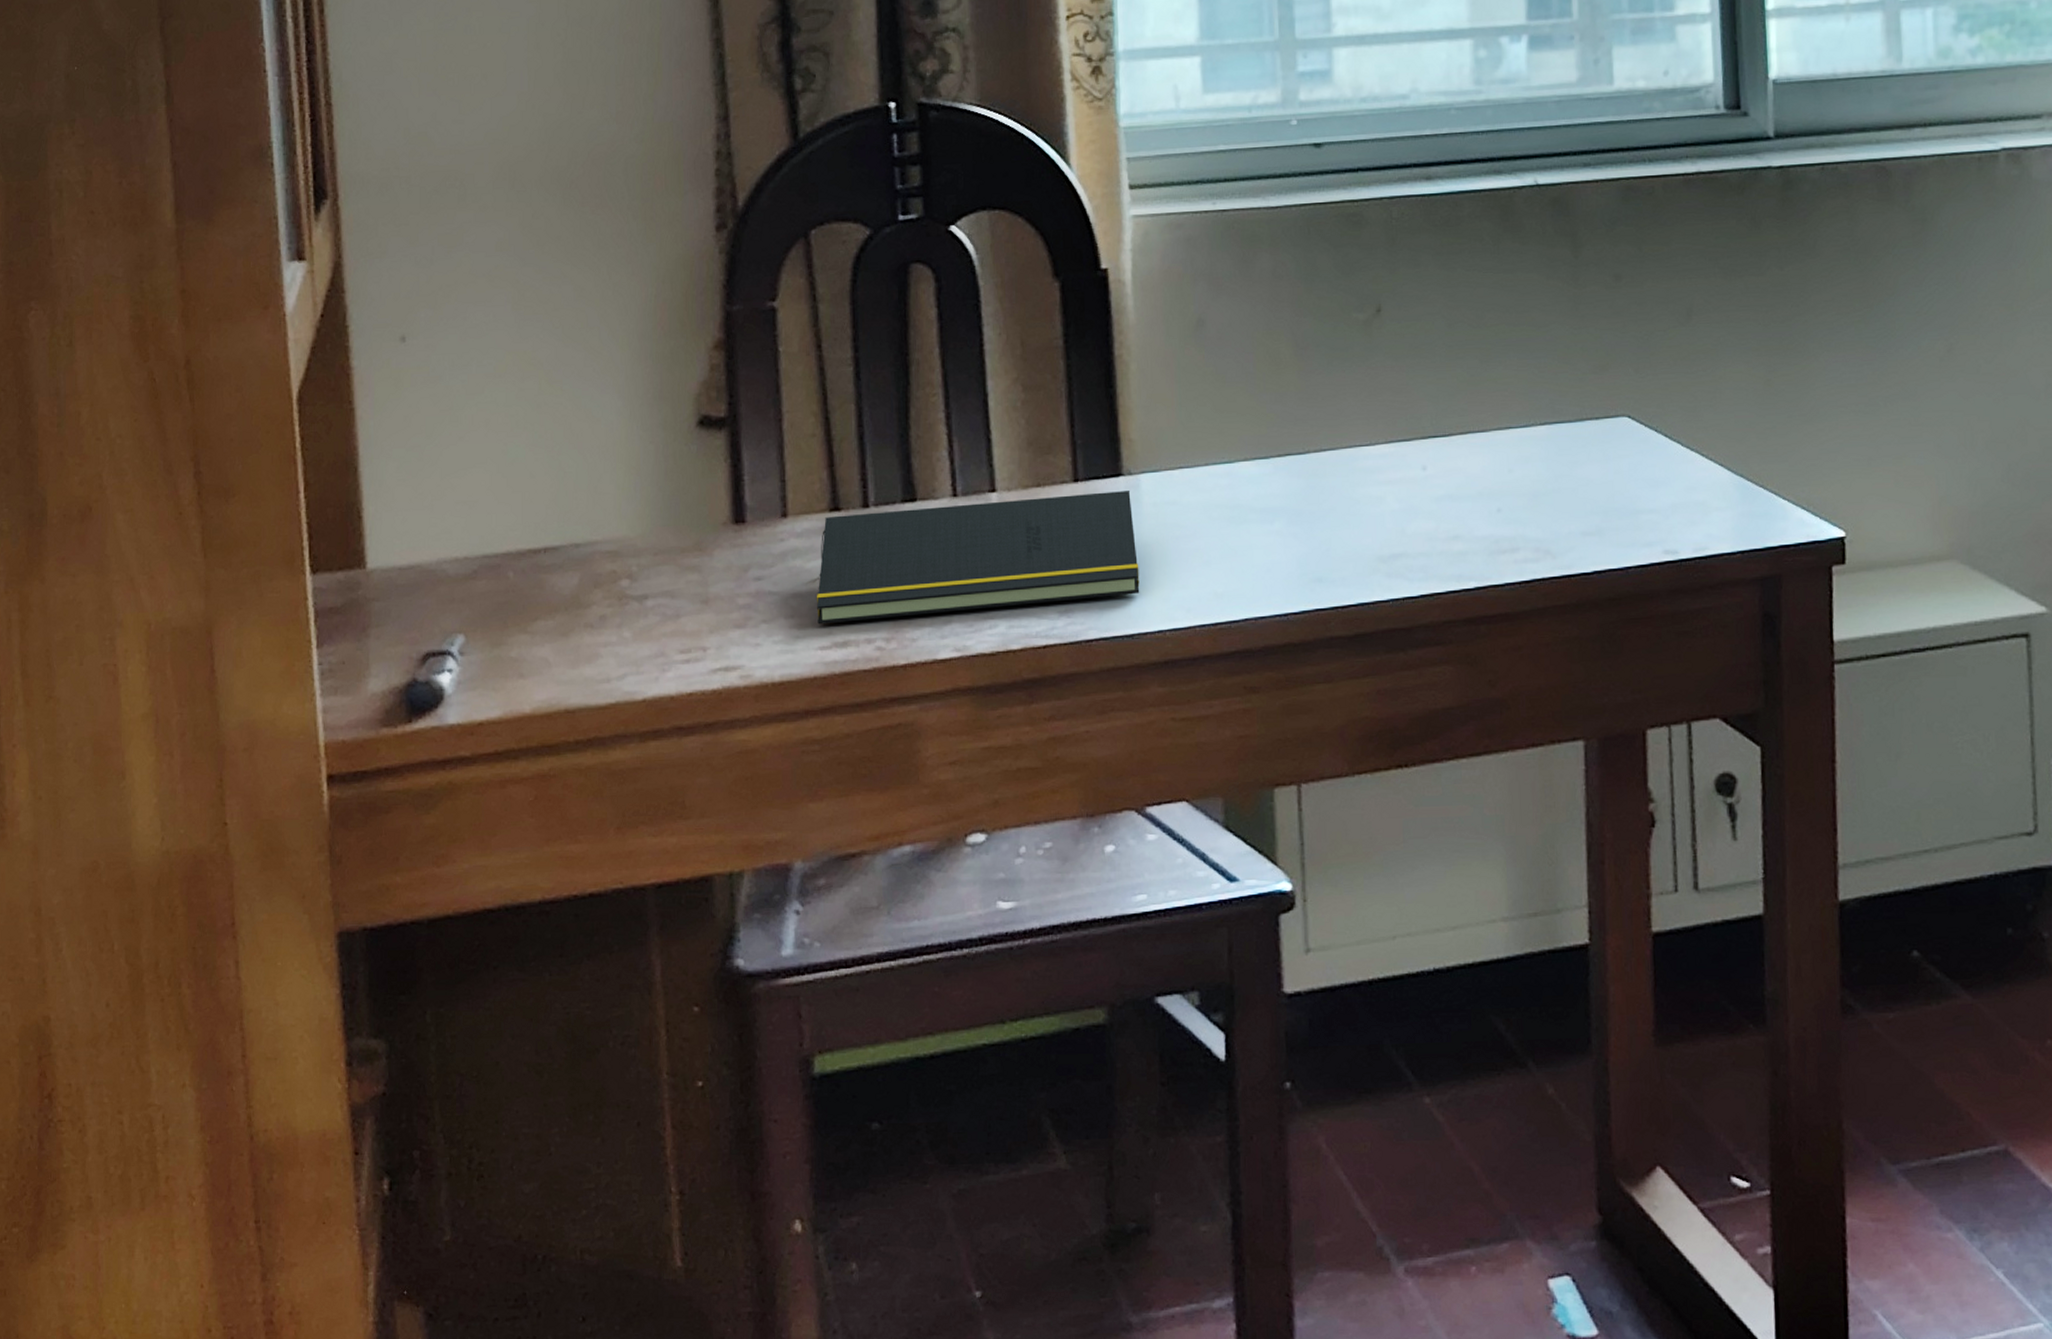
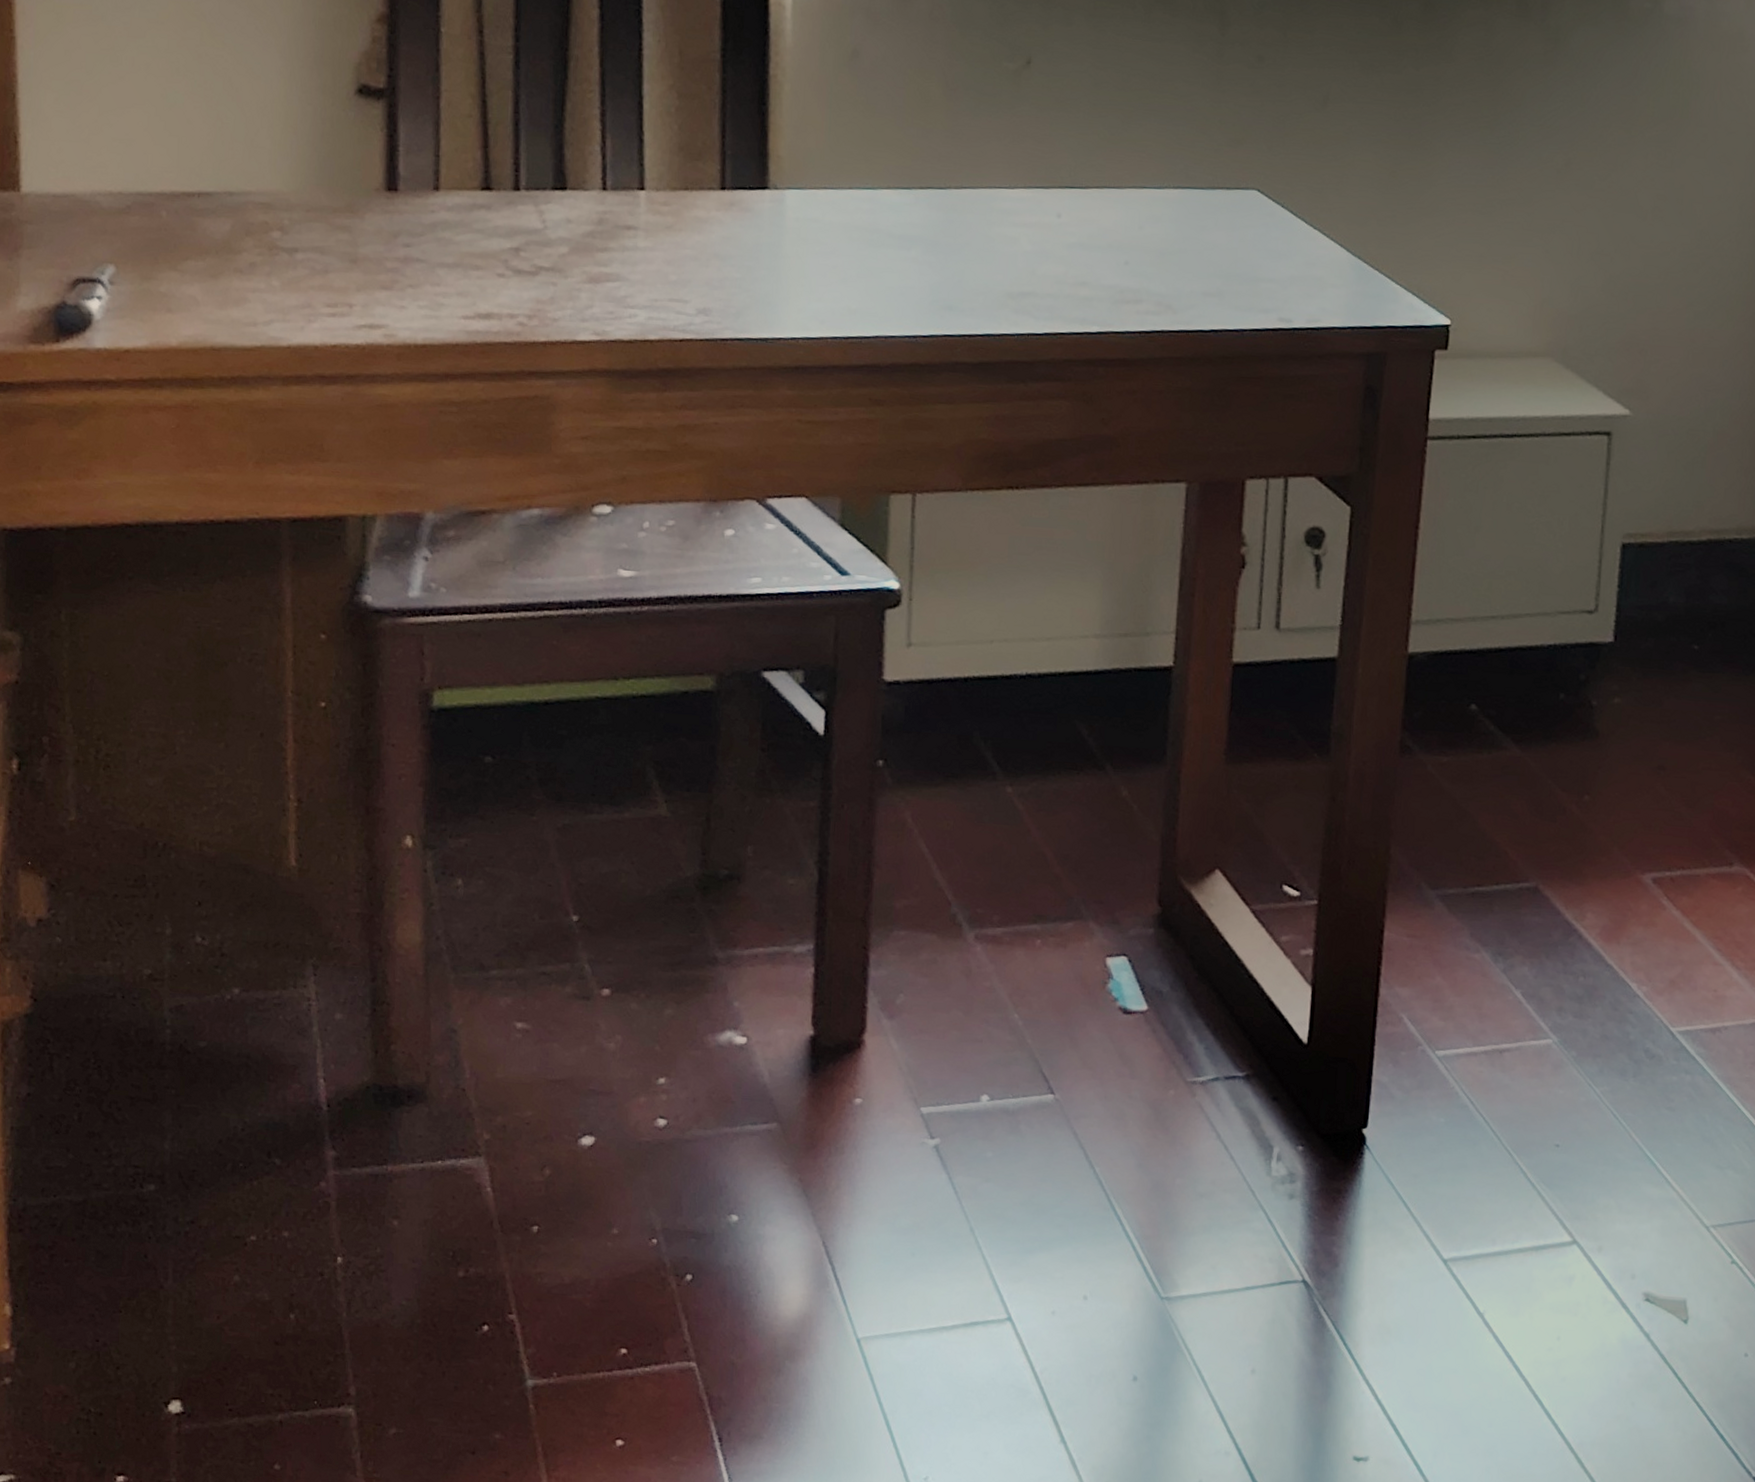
notepad: present [817,491,1140,625] -> none [463,195,778,302]

